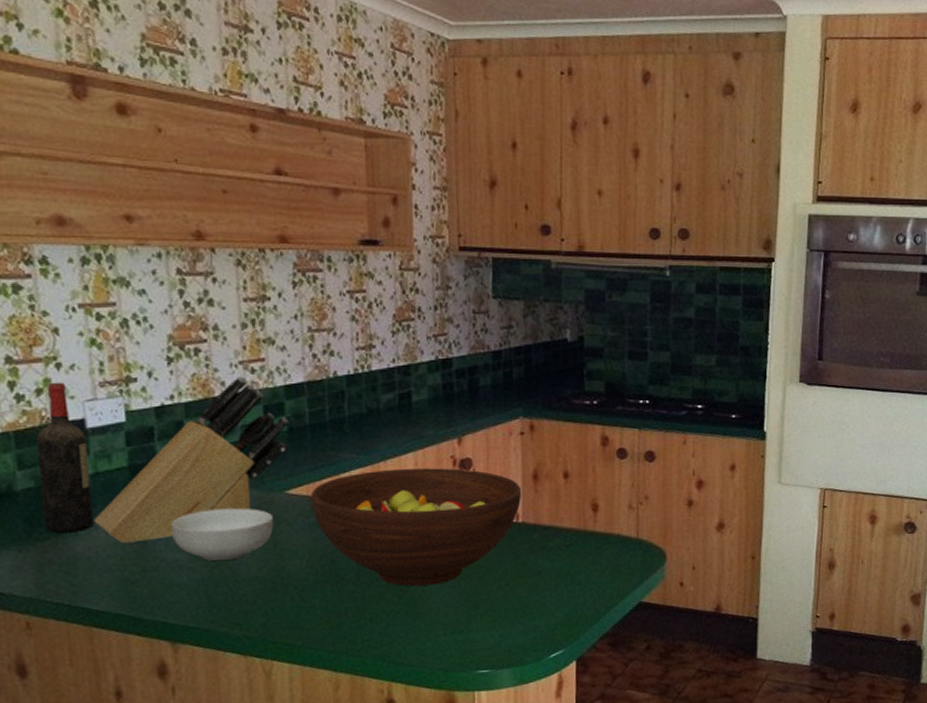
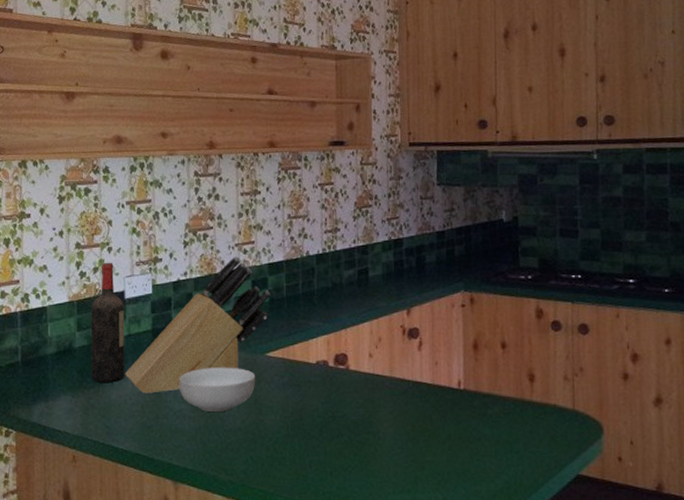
fruit bowl: present [311,468,522,587] -> none [285,336,464,445]

